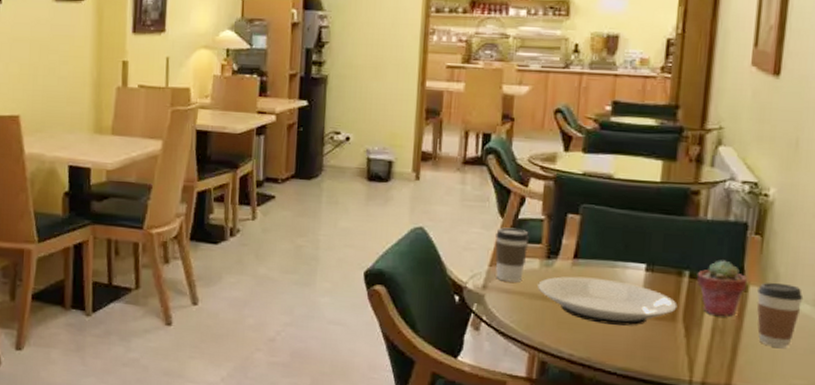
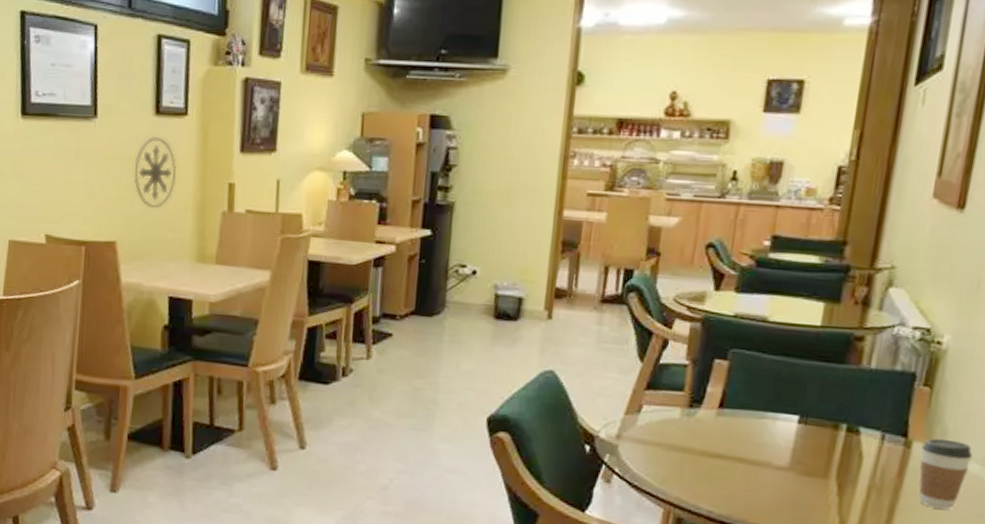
medallion: none [35,19,75,85] -> present [134,135,177,209]
coffee cup: present [495,227,530,282] -> none [631,372,671,433]
plate: present [538,276,678,326] -> none [677,427,831,482]
potted succulent: present [696,260,747,317] -> none [855,412,911,475]

